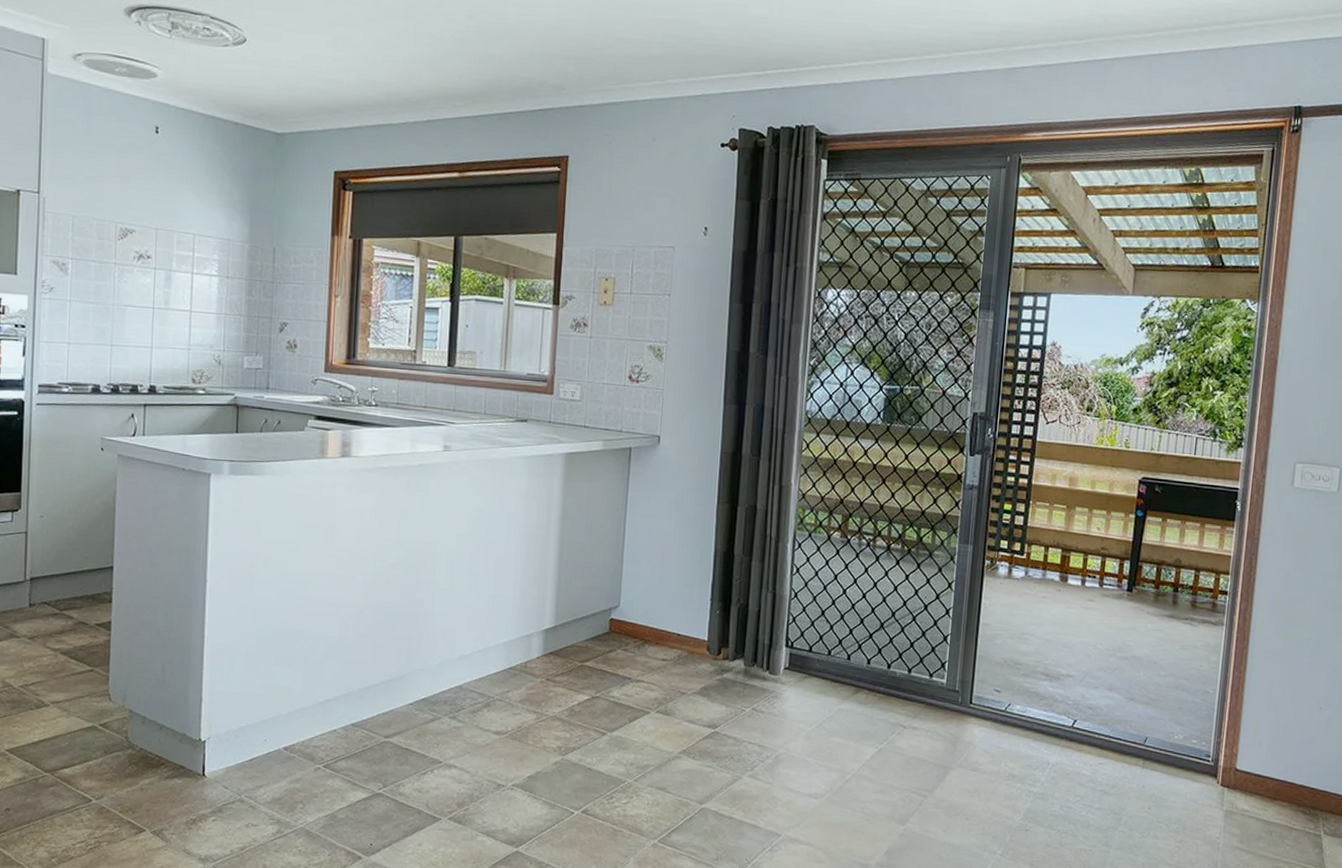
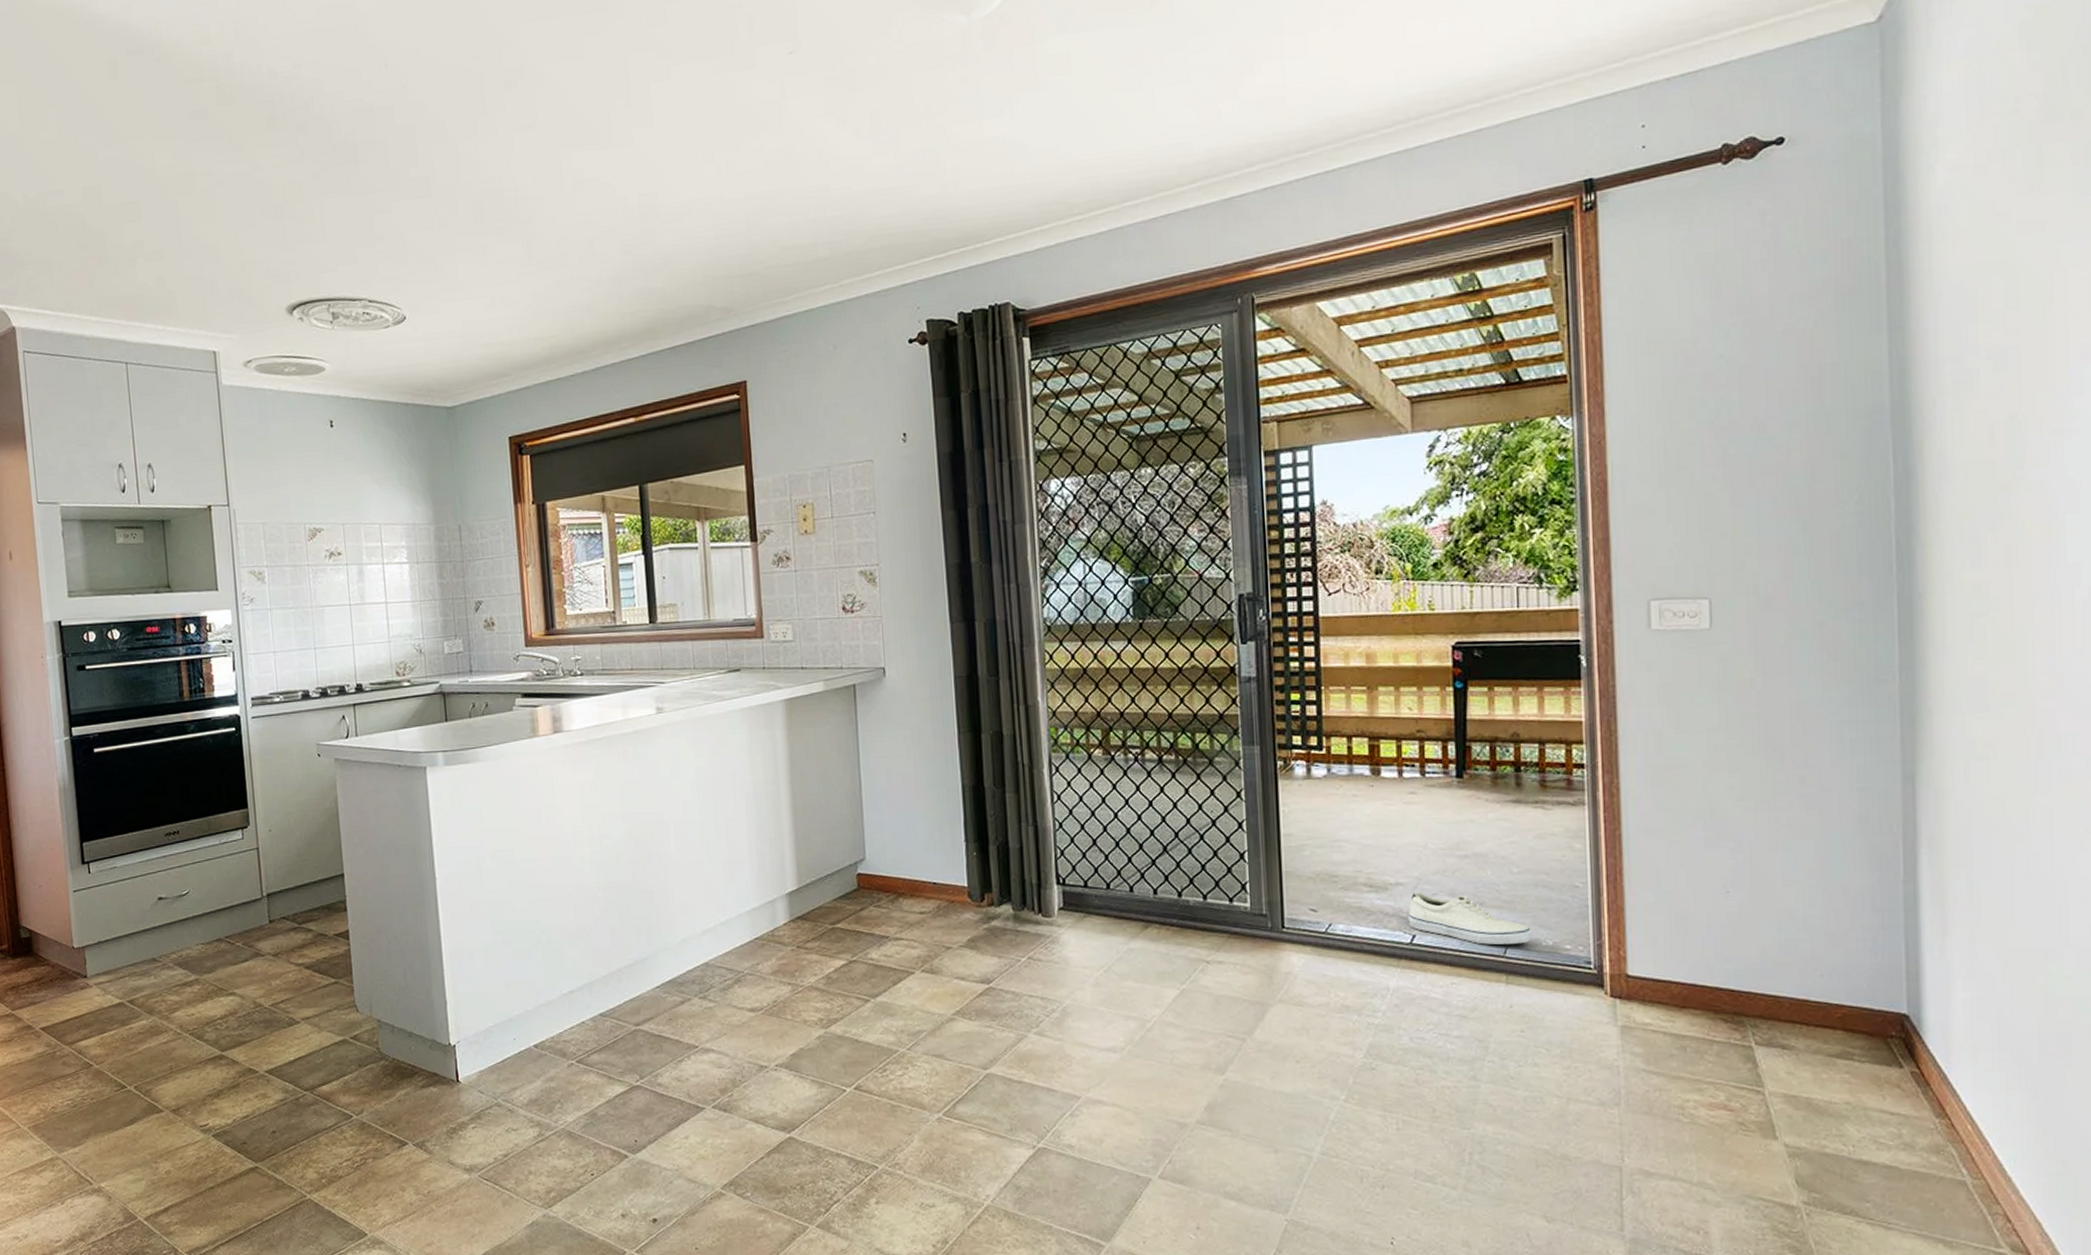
shoe: none [1072,684,1169,736] -> present [1408,892,1533,945]

